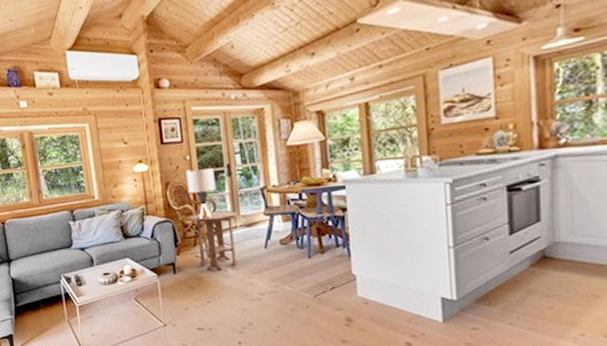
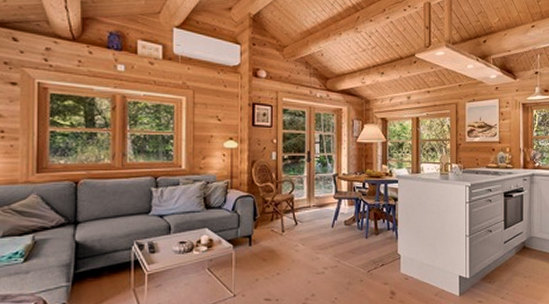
lamp: present [185,168,216,219] -> none [271,152,296,197]
side table: present [187,210,239,271] -> none [268,191,313,245]

